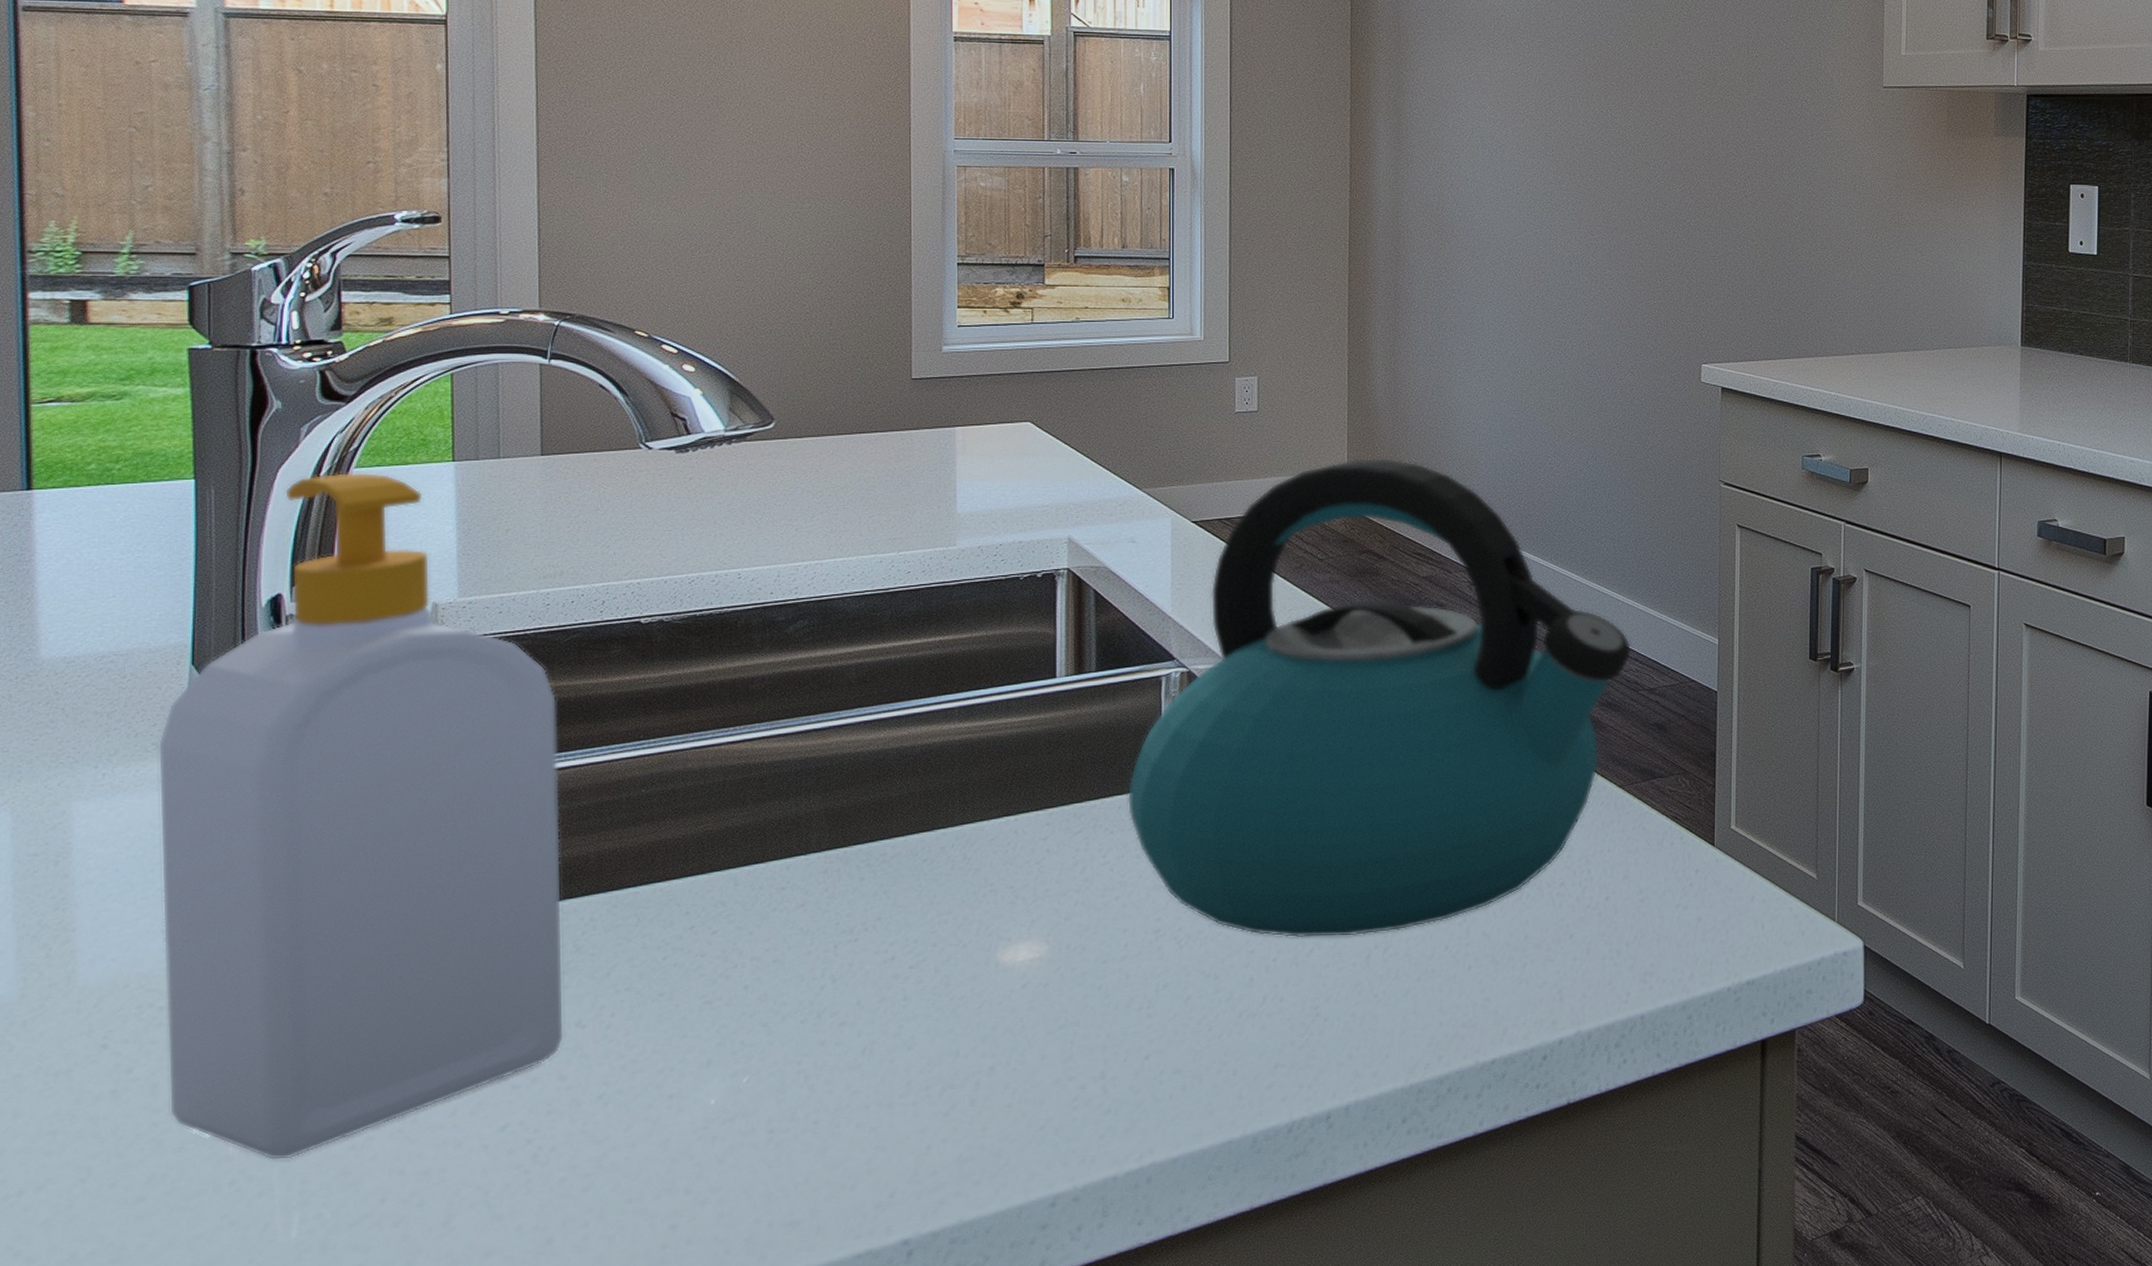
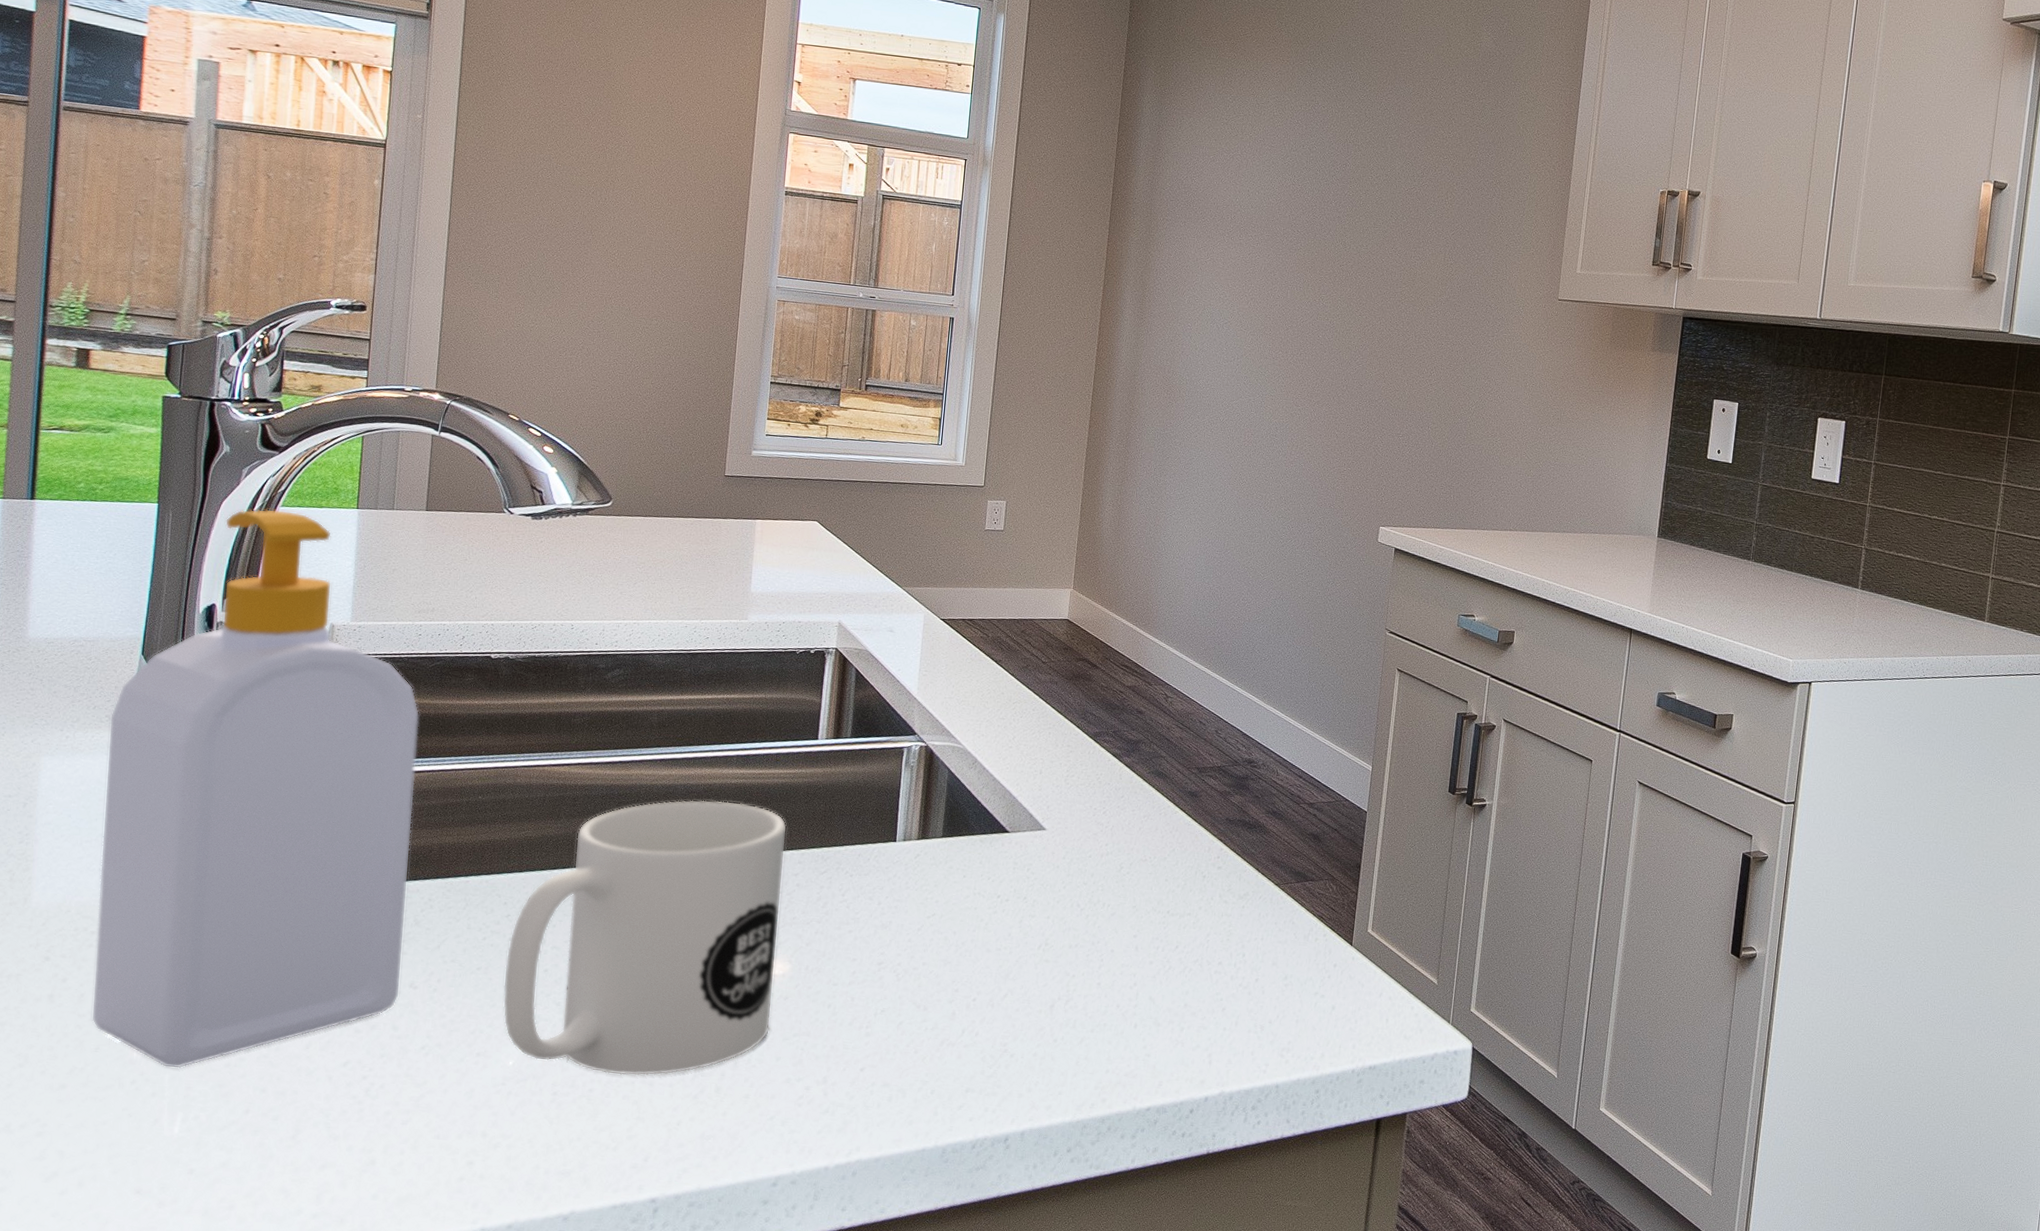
mug: none [694,762,1030,1100] -> present [502,799,787,1076]
kettle: present [1127,457,1632,938] -> none [865,579,1298,988]

